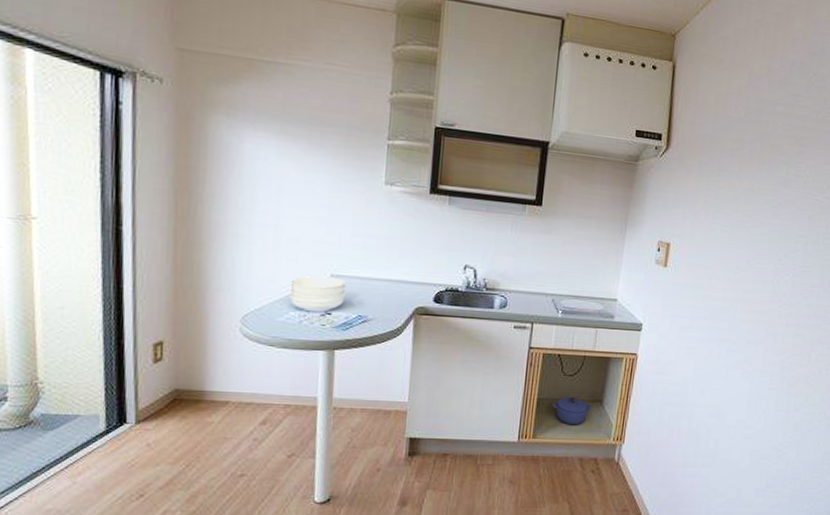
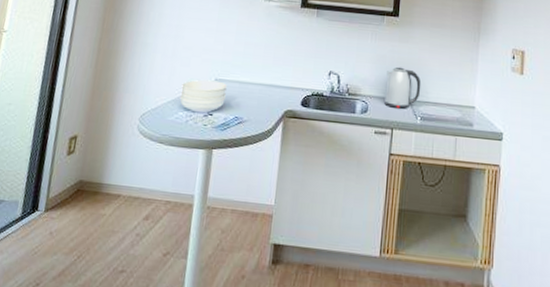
kettle: none [525,260,564,304] -> present [384,66,422,110]
cooking pot: present [551,397,592,425] -> none [413,209,456,243]

